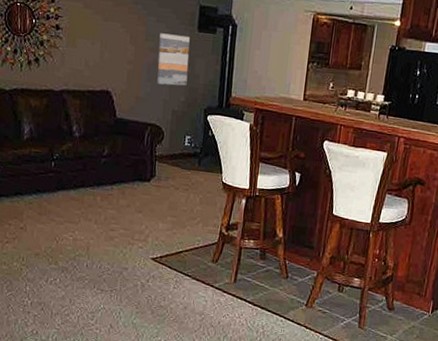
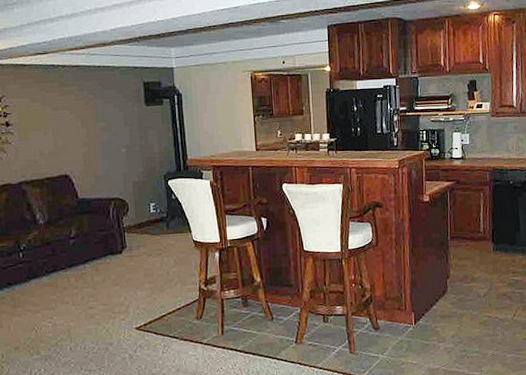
wall art: present [157,33,190,86] -> none [109,111,143,160]

